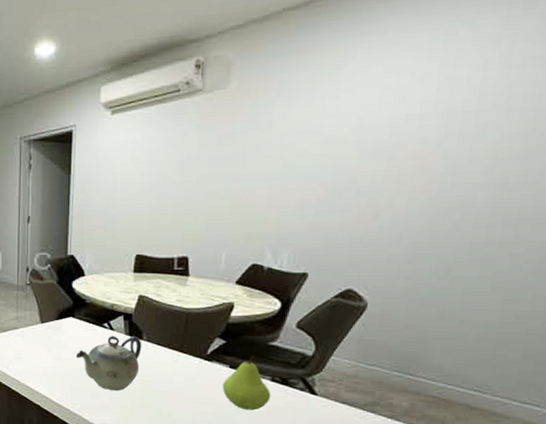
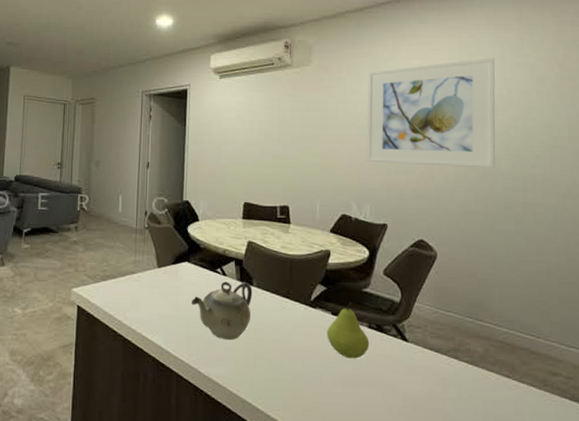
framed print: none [291,53,498,203] -> present [366,58,496,169]

